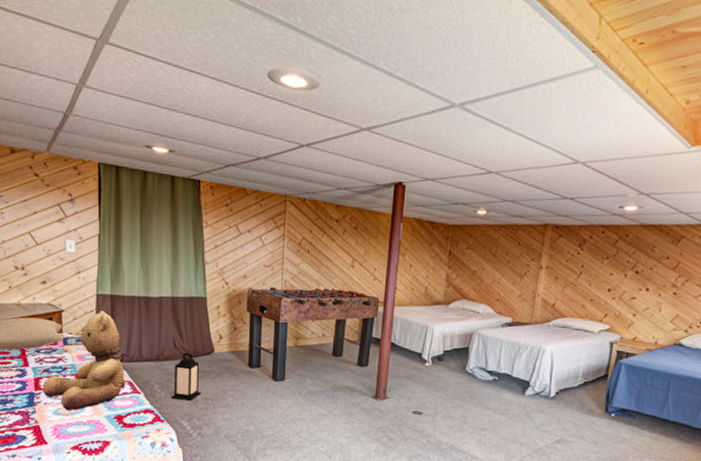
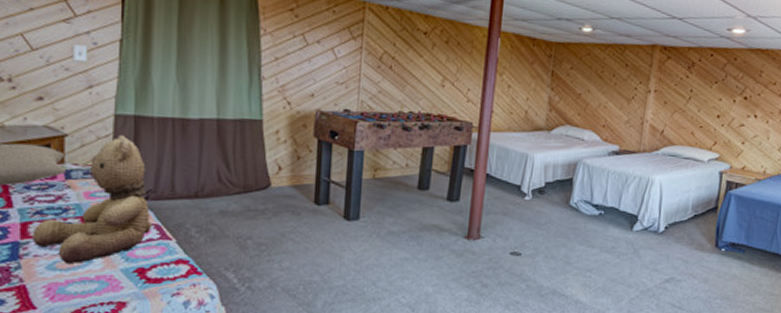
lantern: present [171,352,201,402] -> none [212,187,252,248]

